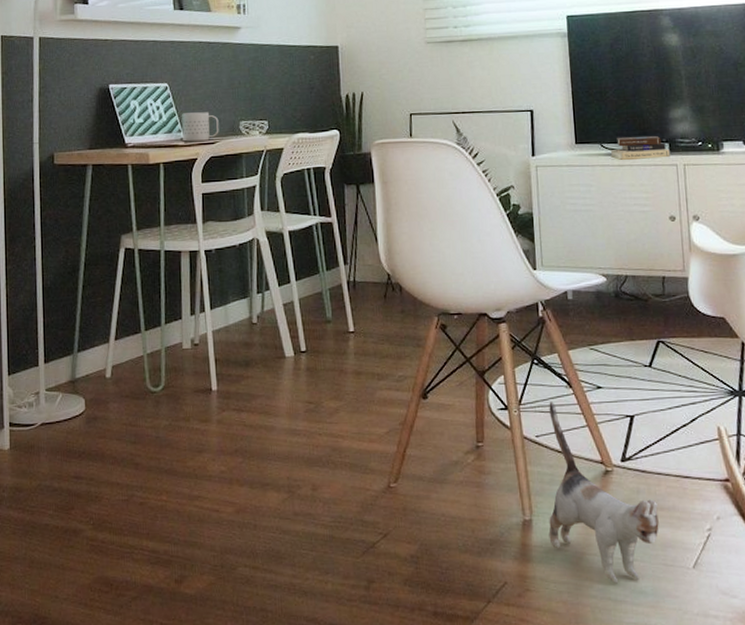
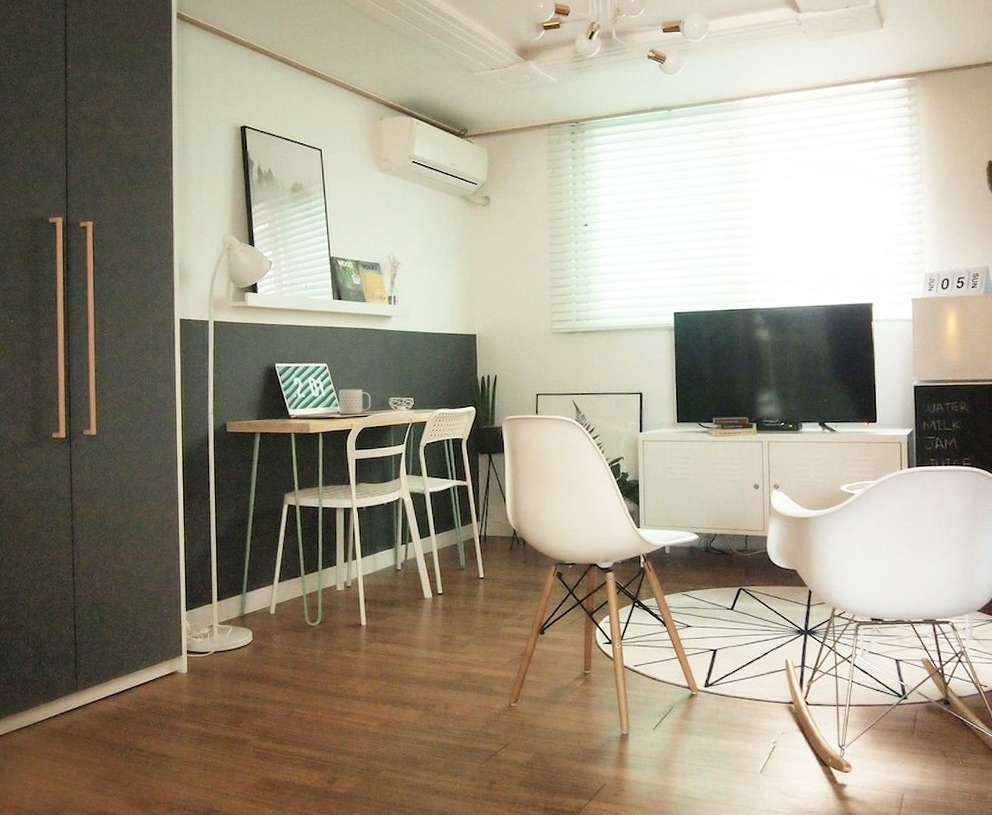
pet: present [548,402,659,584] -> none [642,638,734,786]

